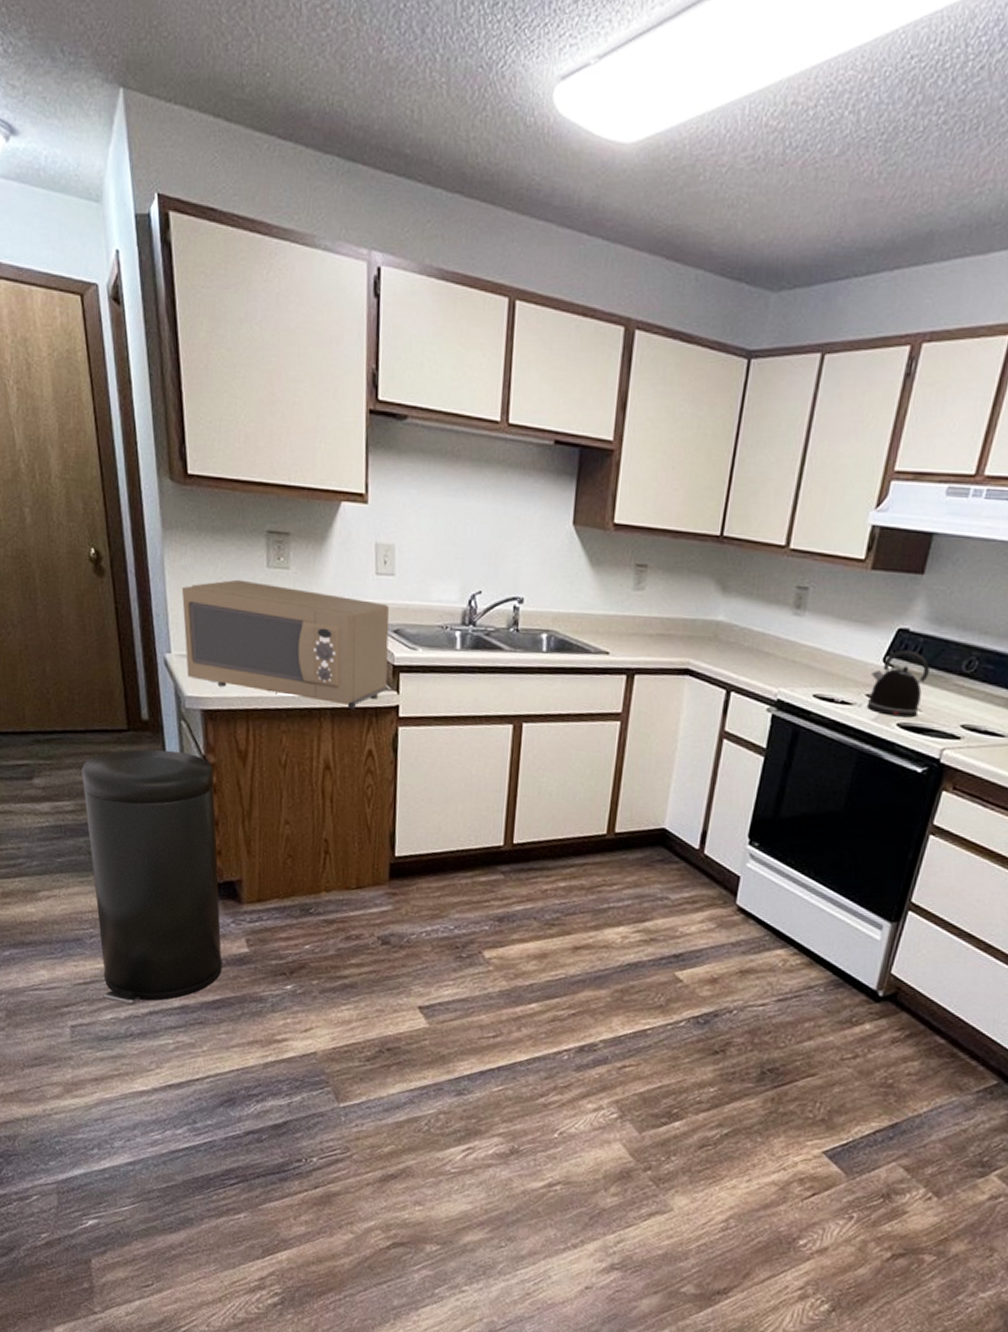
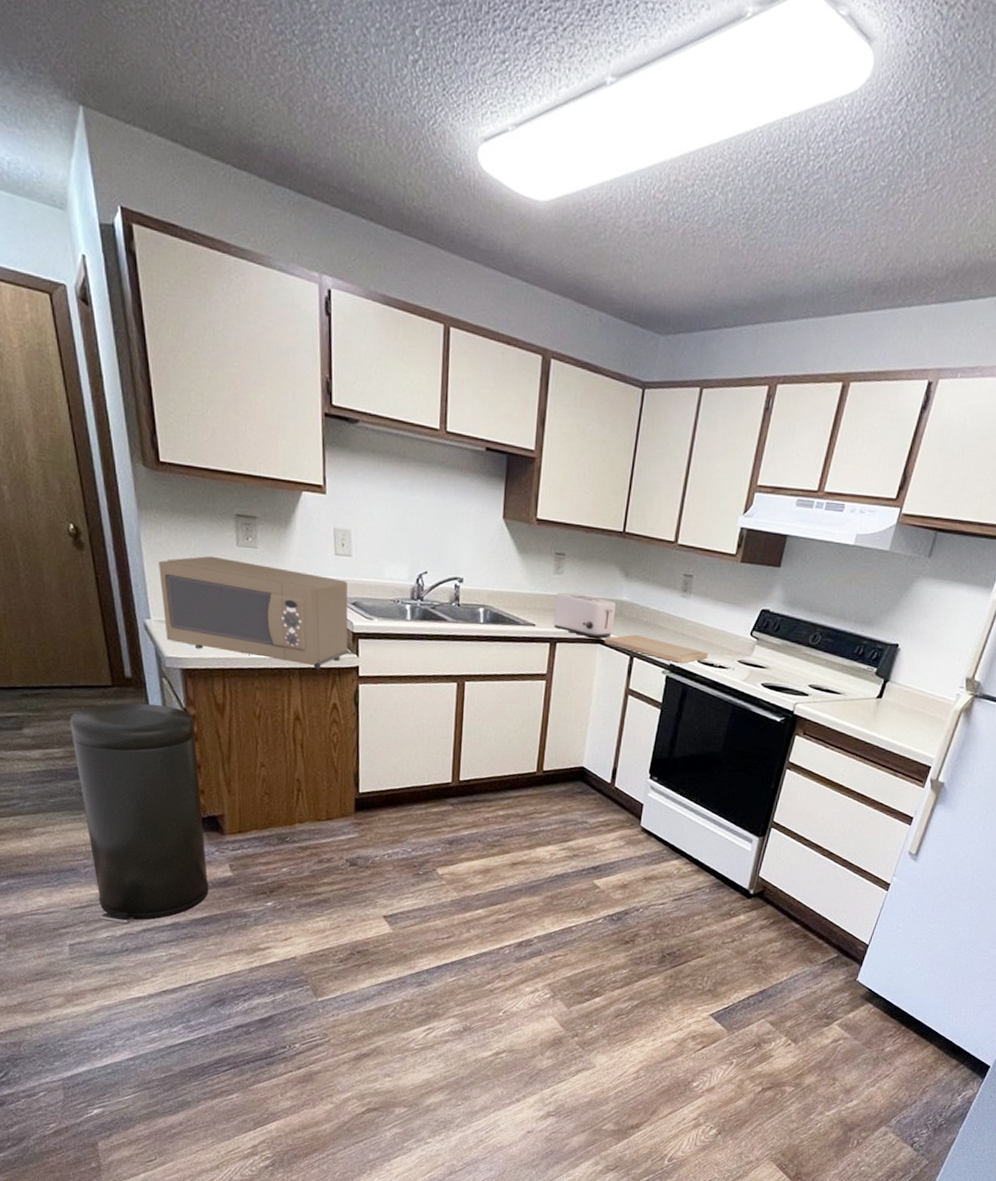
toaster: none [631,612,711,668] -> present [553,592,617,638]
cutting board: none [695,663,828,699] -> present [605,635,709,663]
kettle: present [867,649,930,718] -> none [738,625,785,679]

